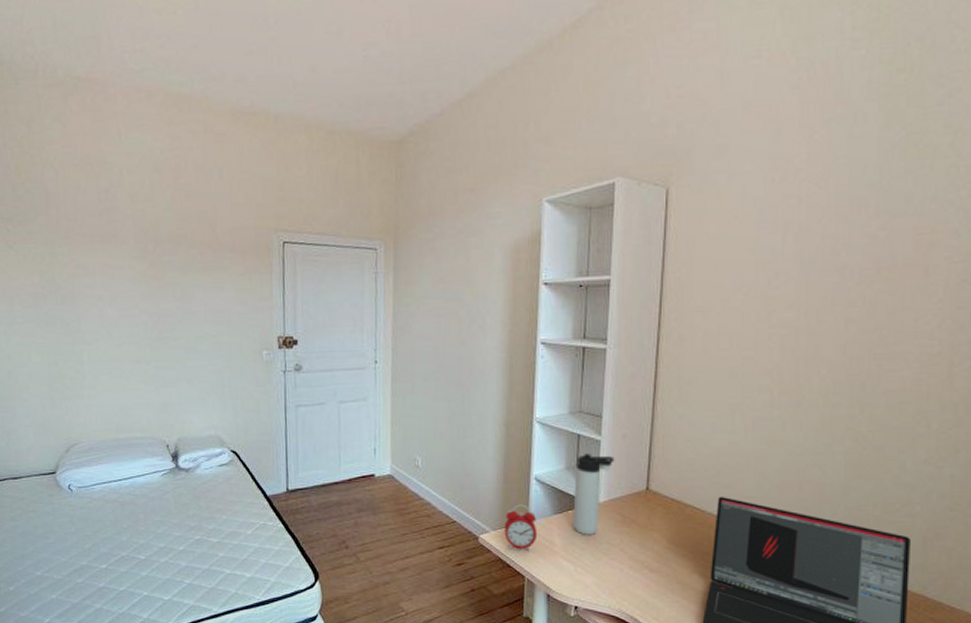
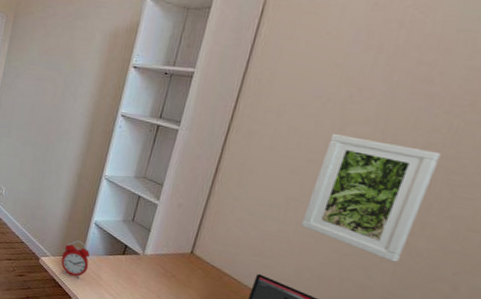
thermos bottle: present [572,454,615,535] -> none [119,212,167,279]
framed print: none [751,325,862,452] -> present [301,134,441,262]

